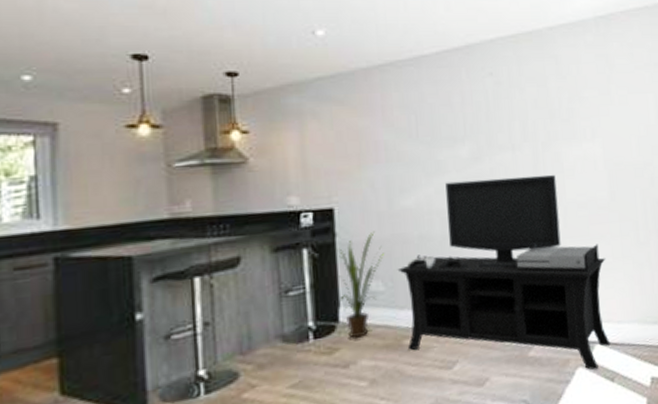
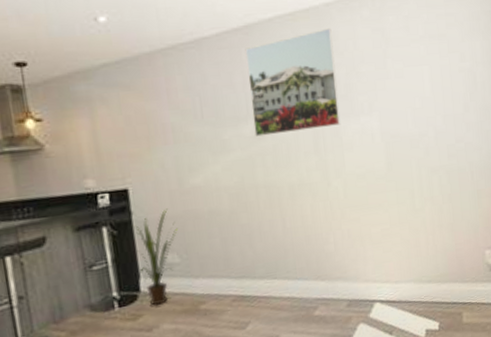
media console: present [397,174,611,371] -> none [190,148,389,326]
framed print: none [465,52,562,159] -> present [245,28,341,137]

